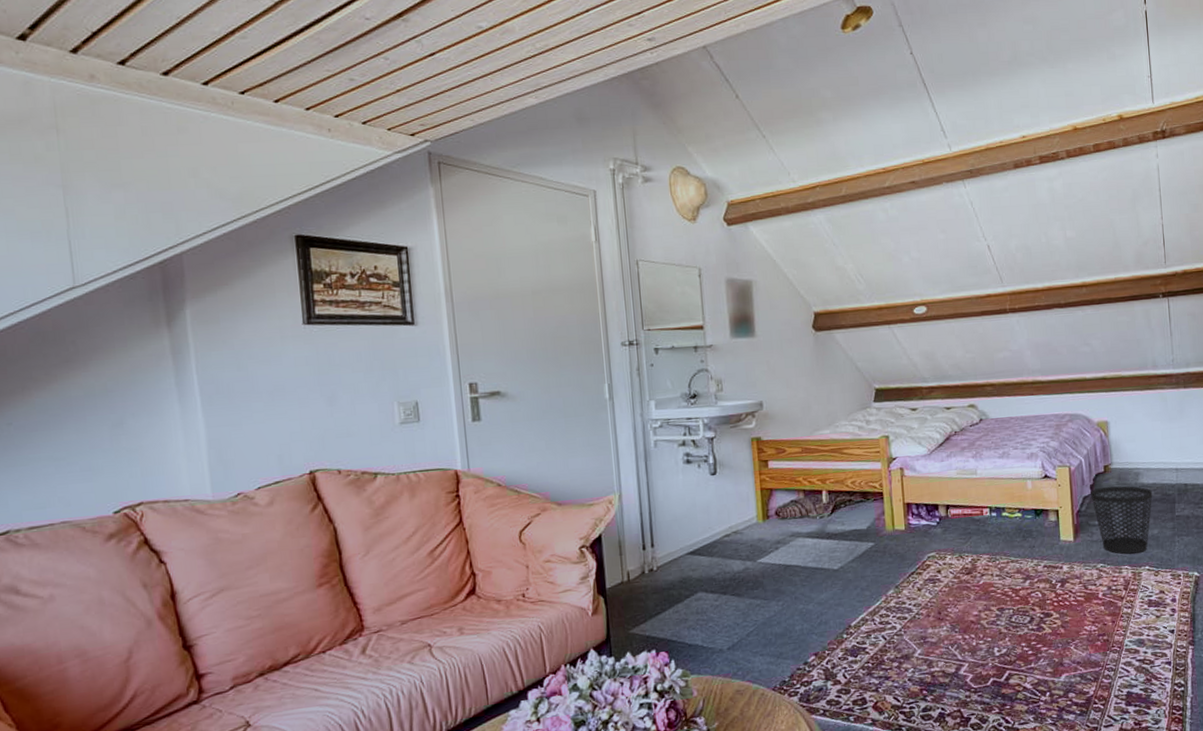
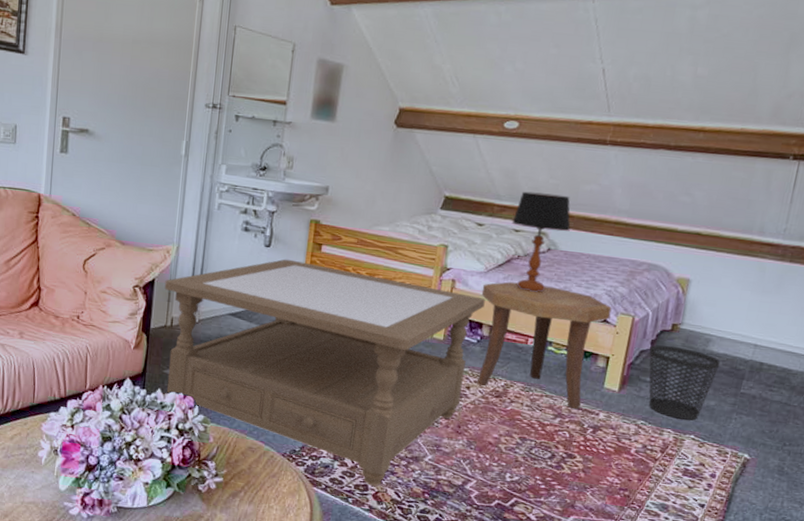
coffee table: none [613,479,936,698] -> present [164,259,486,486]
side table: none [929,454,1050,568] -> present [476,281,612,410]
table lamp: none [942,366,995,464] -> present [511,191,571,293]

